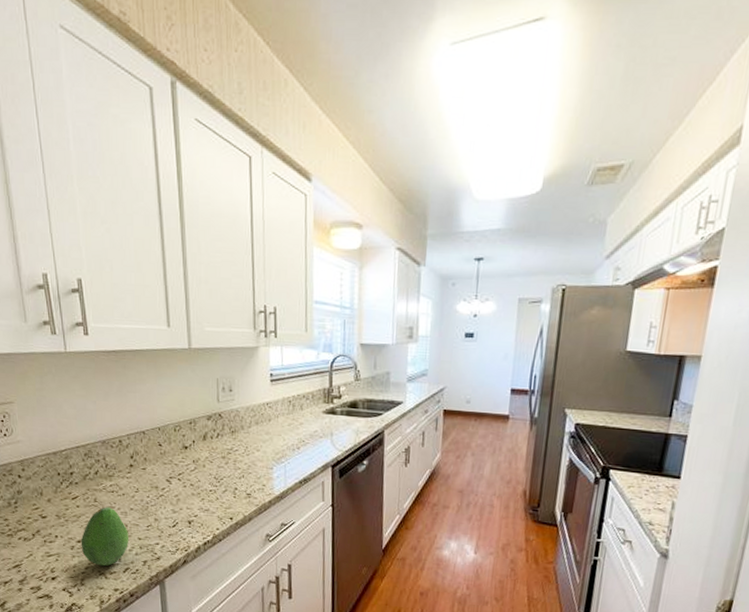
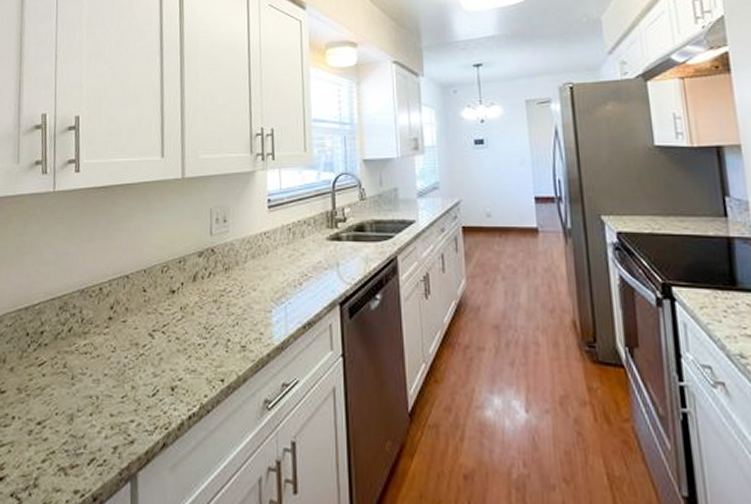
fruit: present [80,507,129,566] -> none [40,374,100,458]

